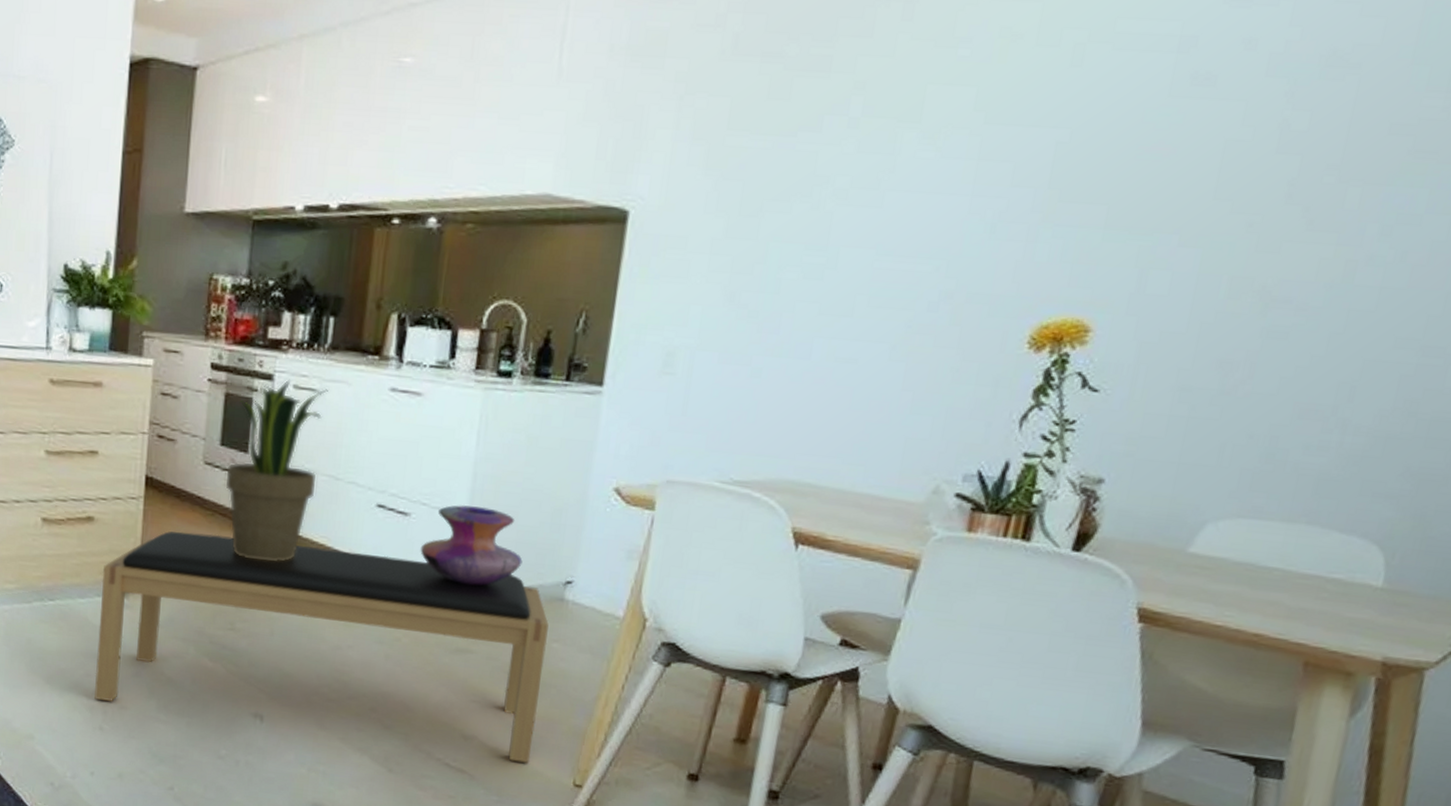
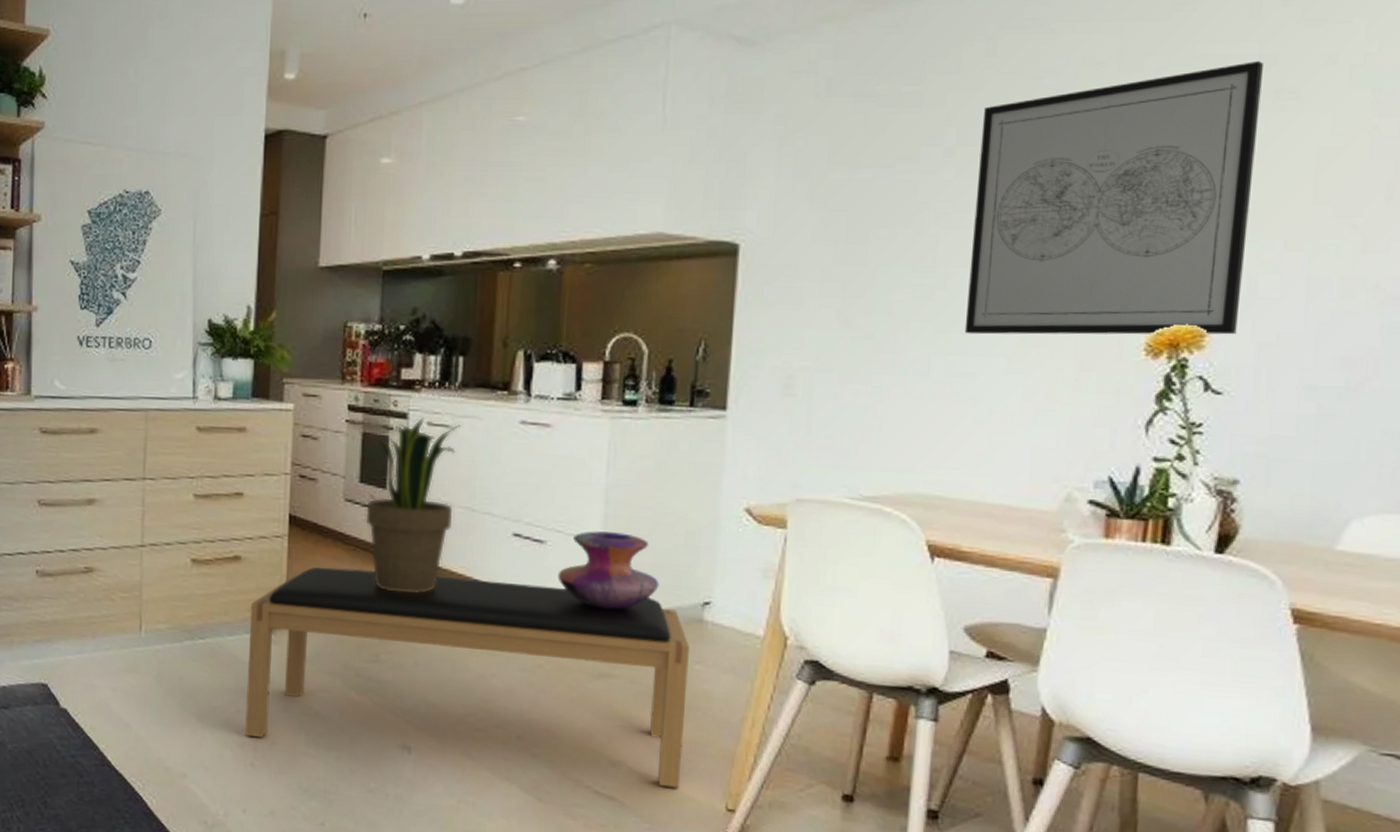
wall art: none [850,42,1183,332] -> present [964,61,1263,335]

